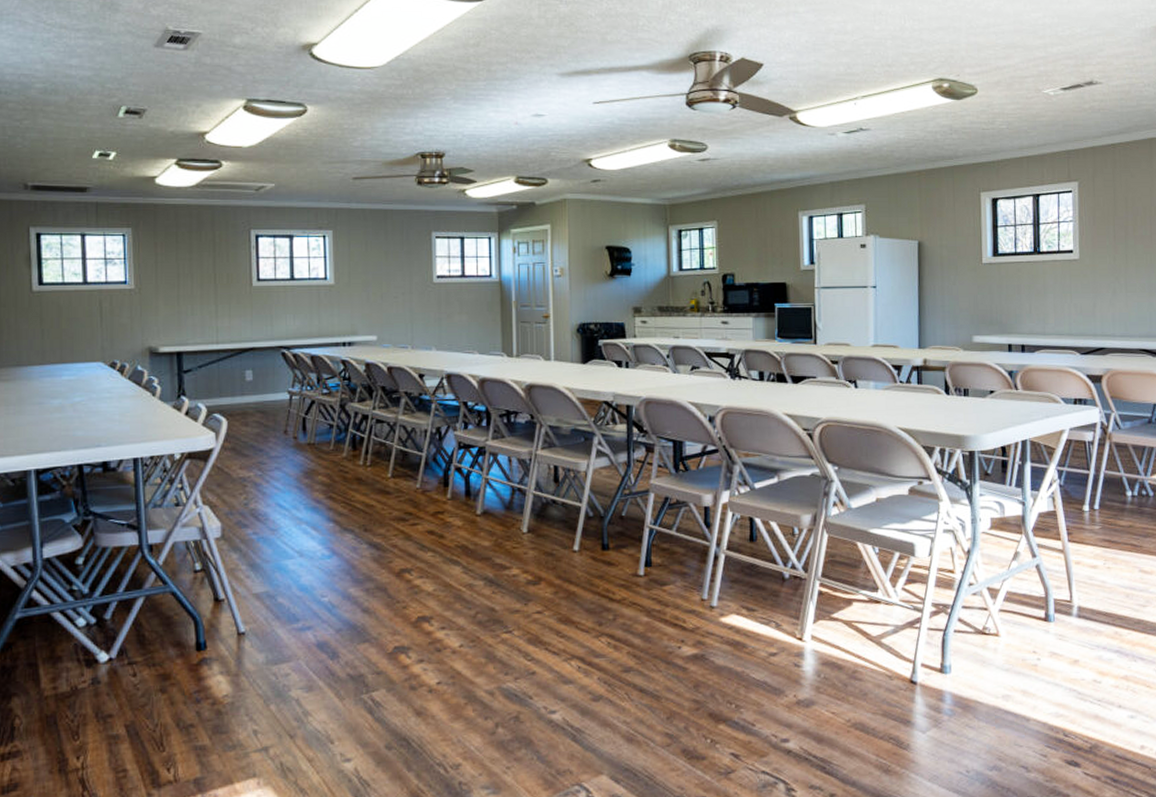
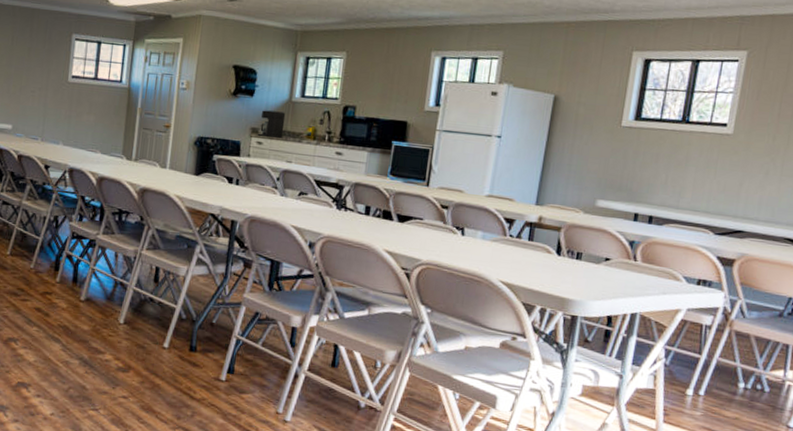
coffee maker: none [640,288,667,316] -> present [257,110,286,139]

